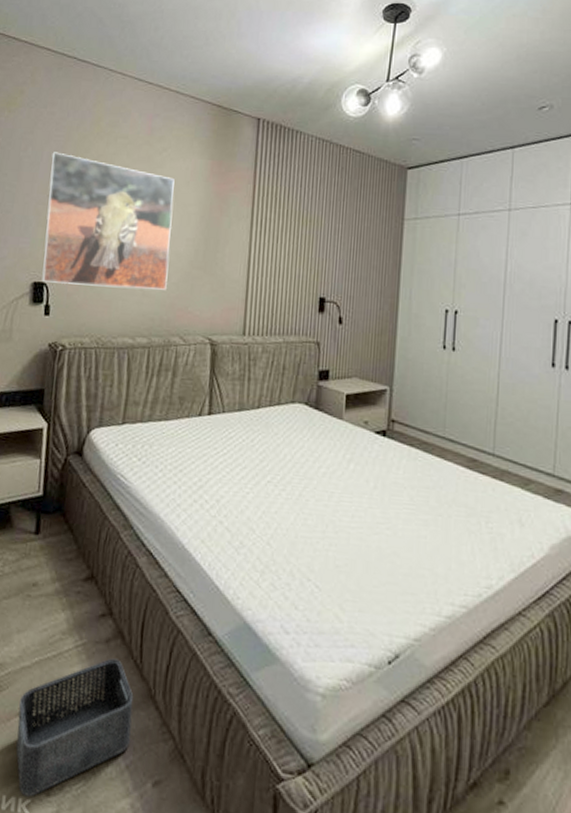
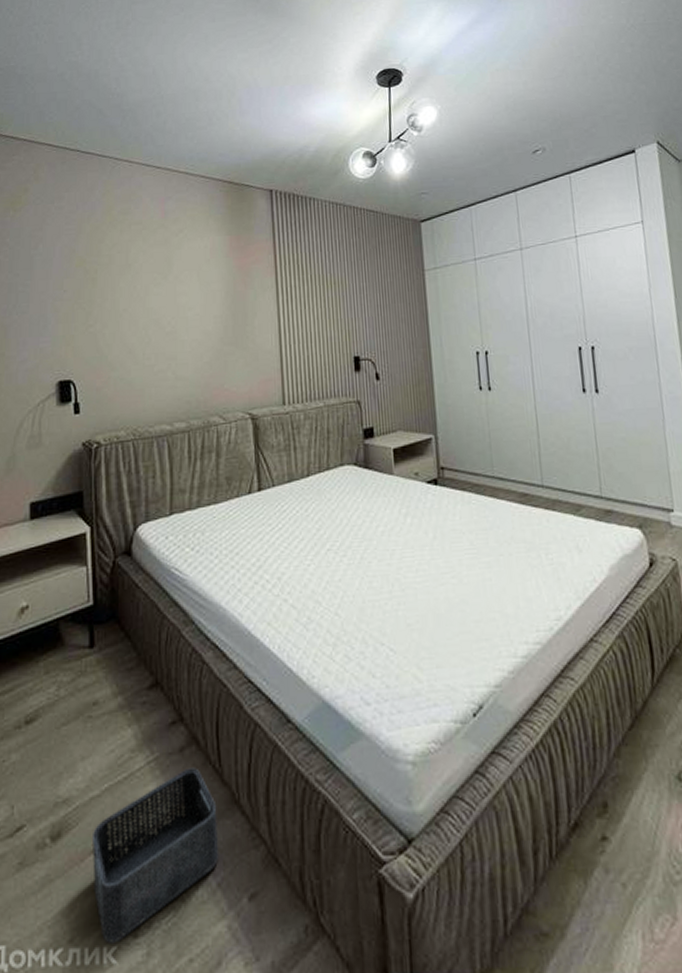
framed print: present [41,152,175,290] -> none [64,246,199,380]

